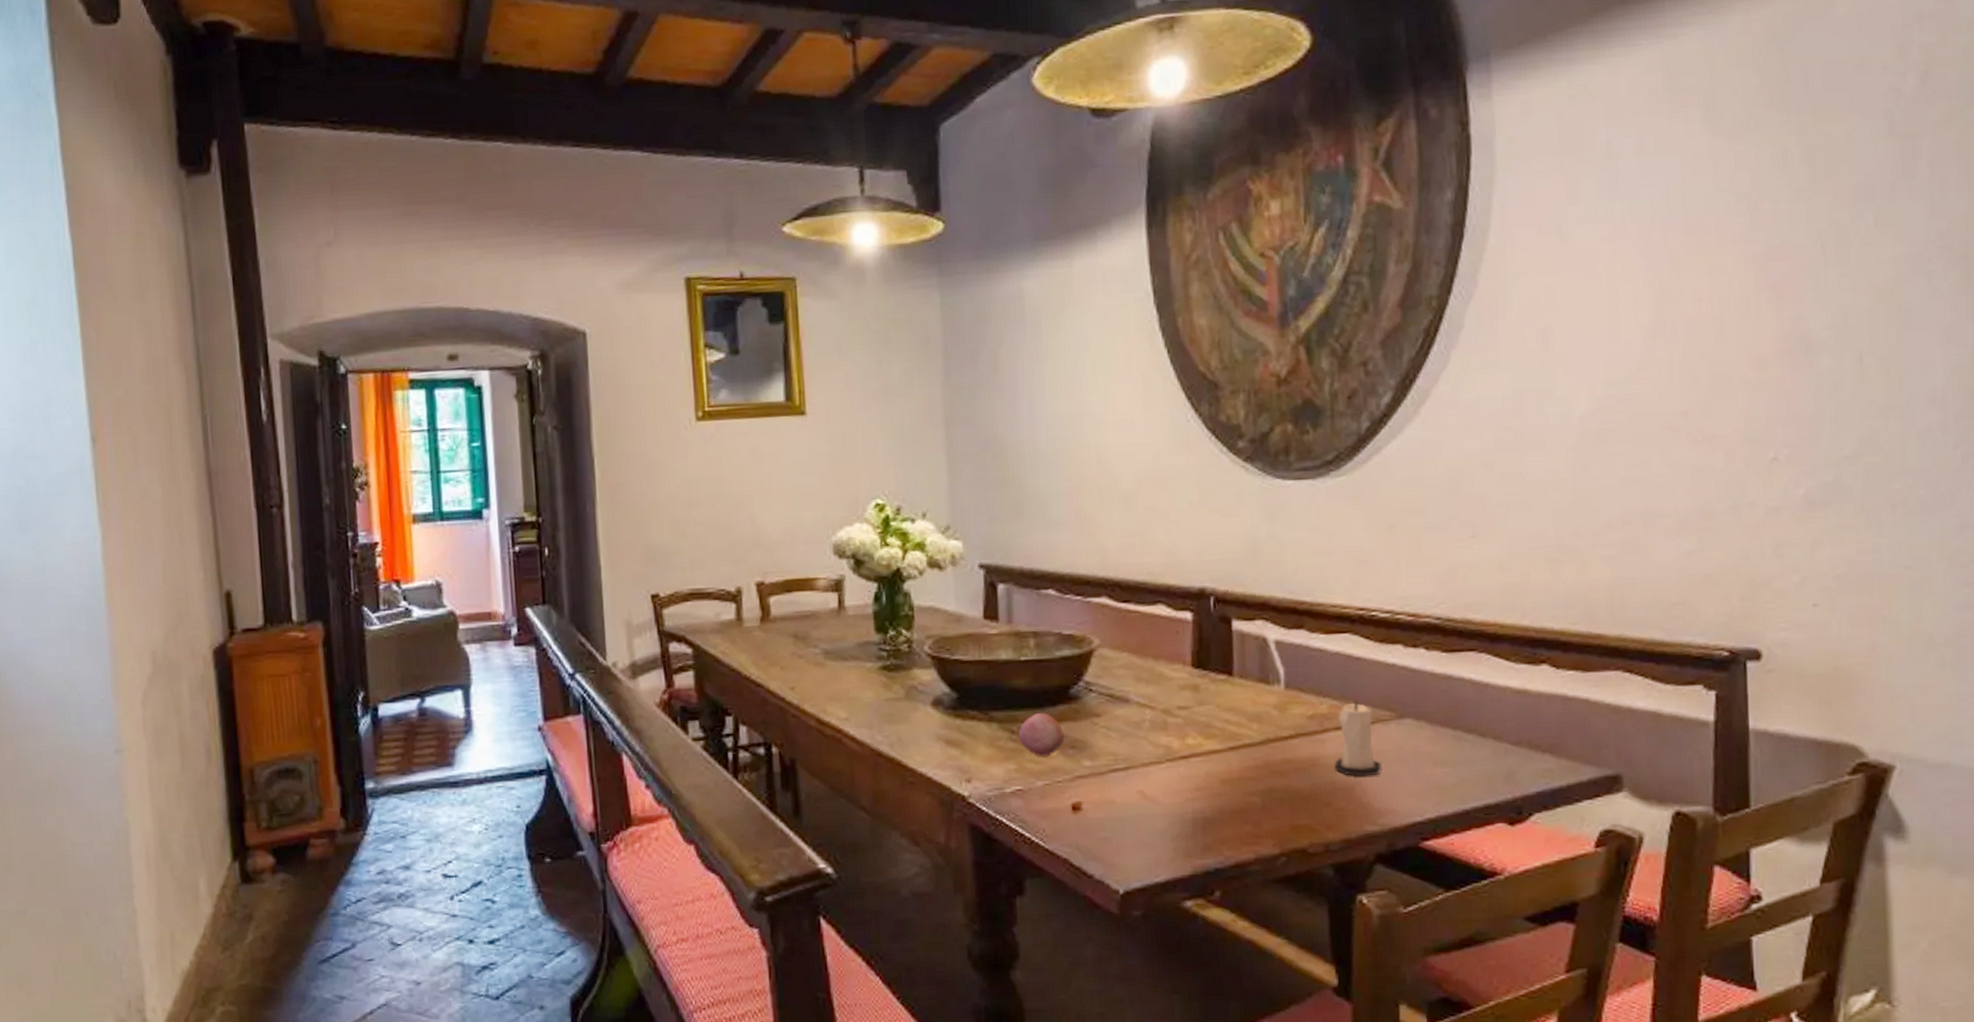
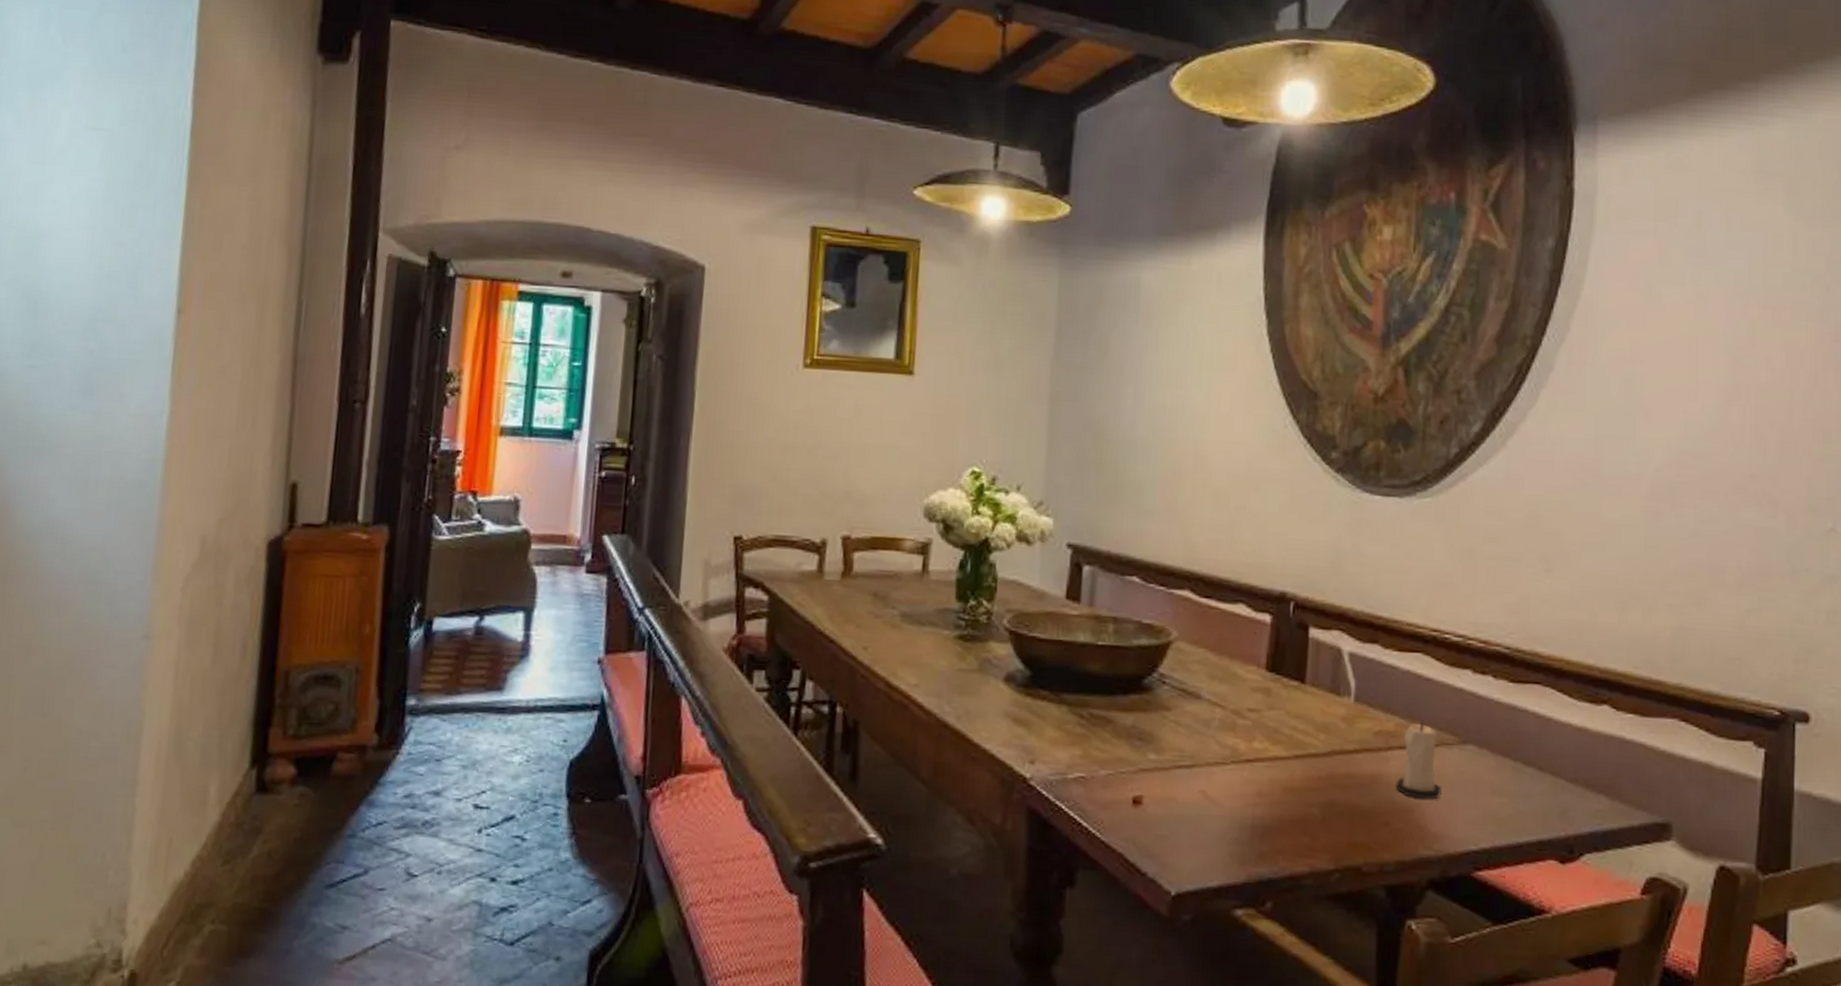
fruit: present [1018,712,1065,757] -> none [1086,699,1133,746]

